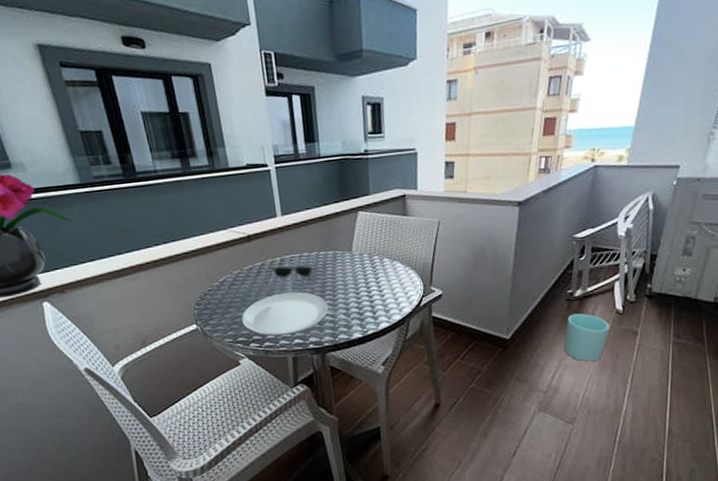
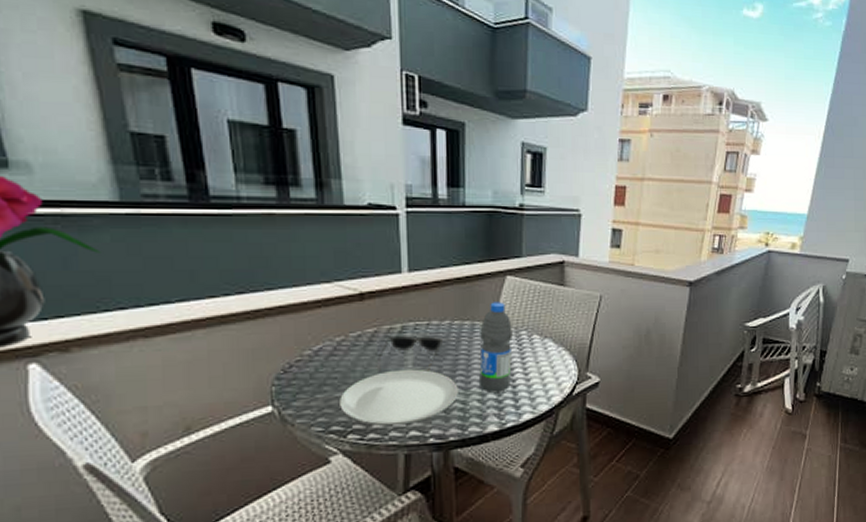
water bottle: none [341,233,370,307] -> present [478,302,514,393]
planter: present [563,313,610,361] -> none [730,411,779,467]

